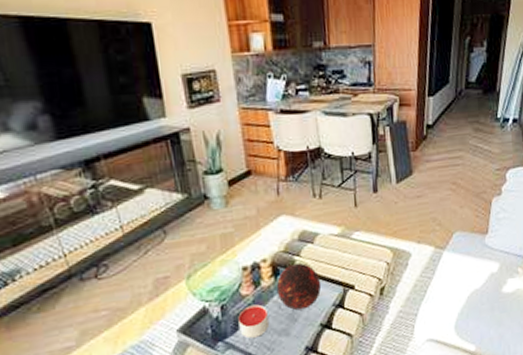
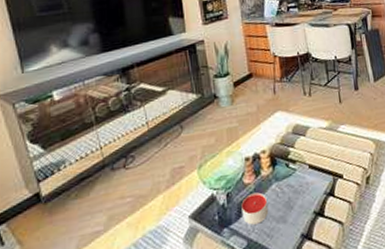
decorative orb: present [276,262,322,311] -> none [274,153,314,199]

